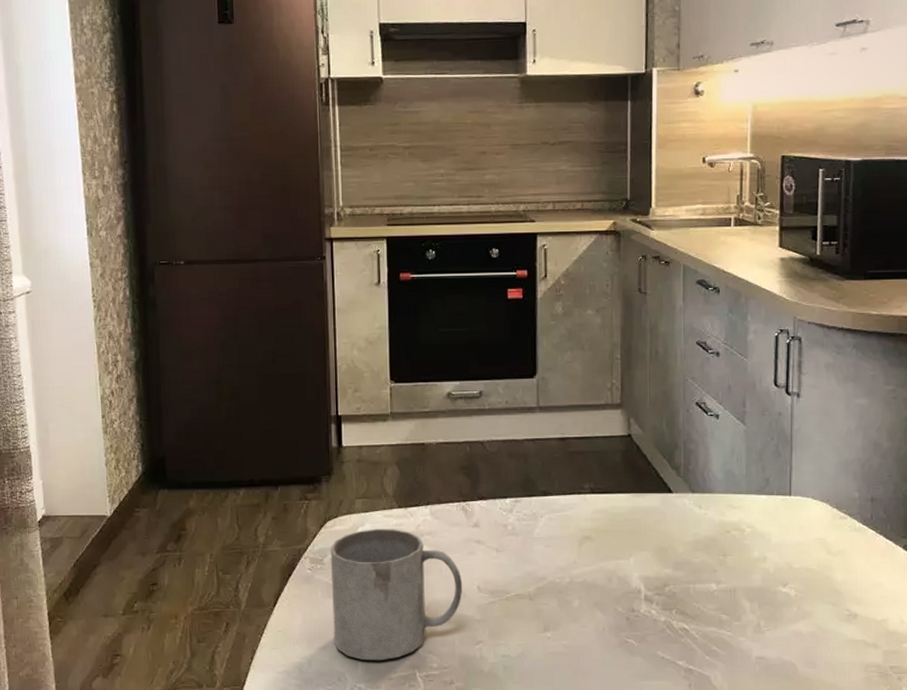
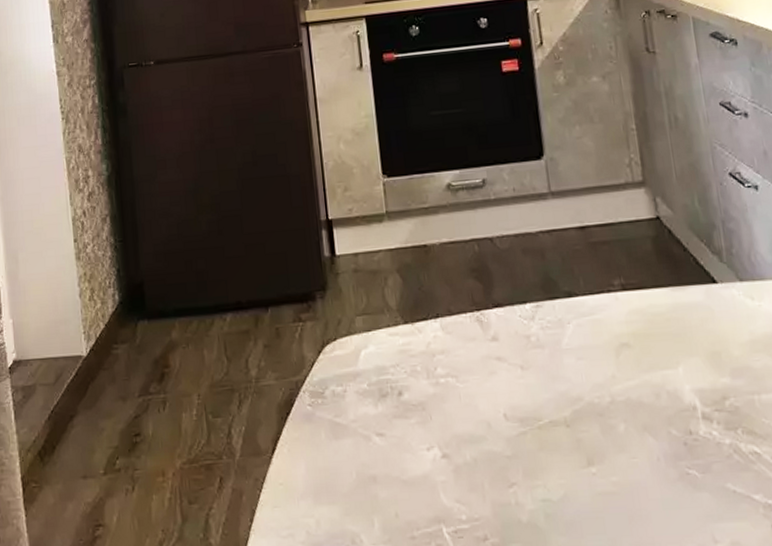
mug: present [330,529,463,661] -> none [331,349,487,516]

